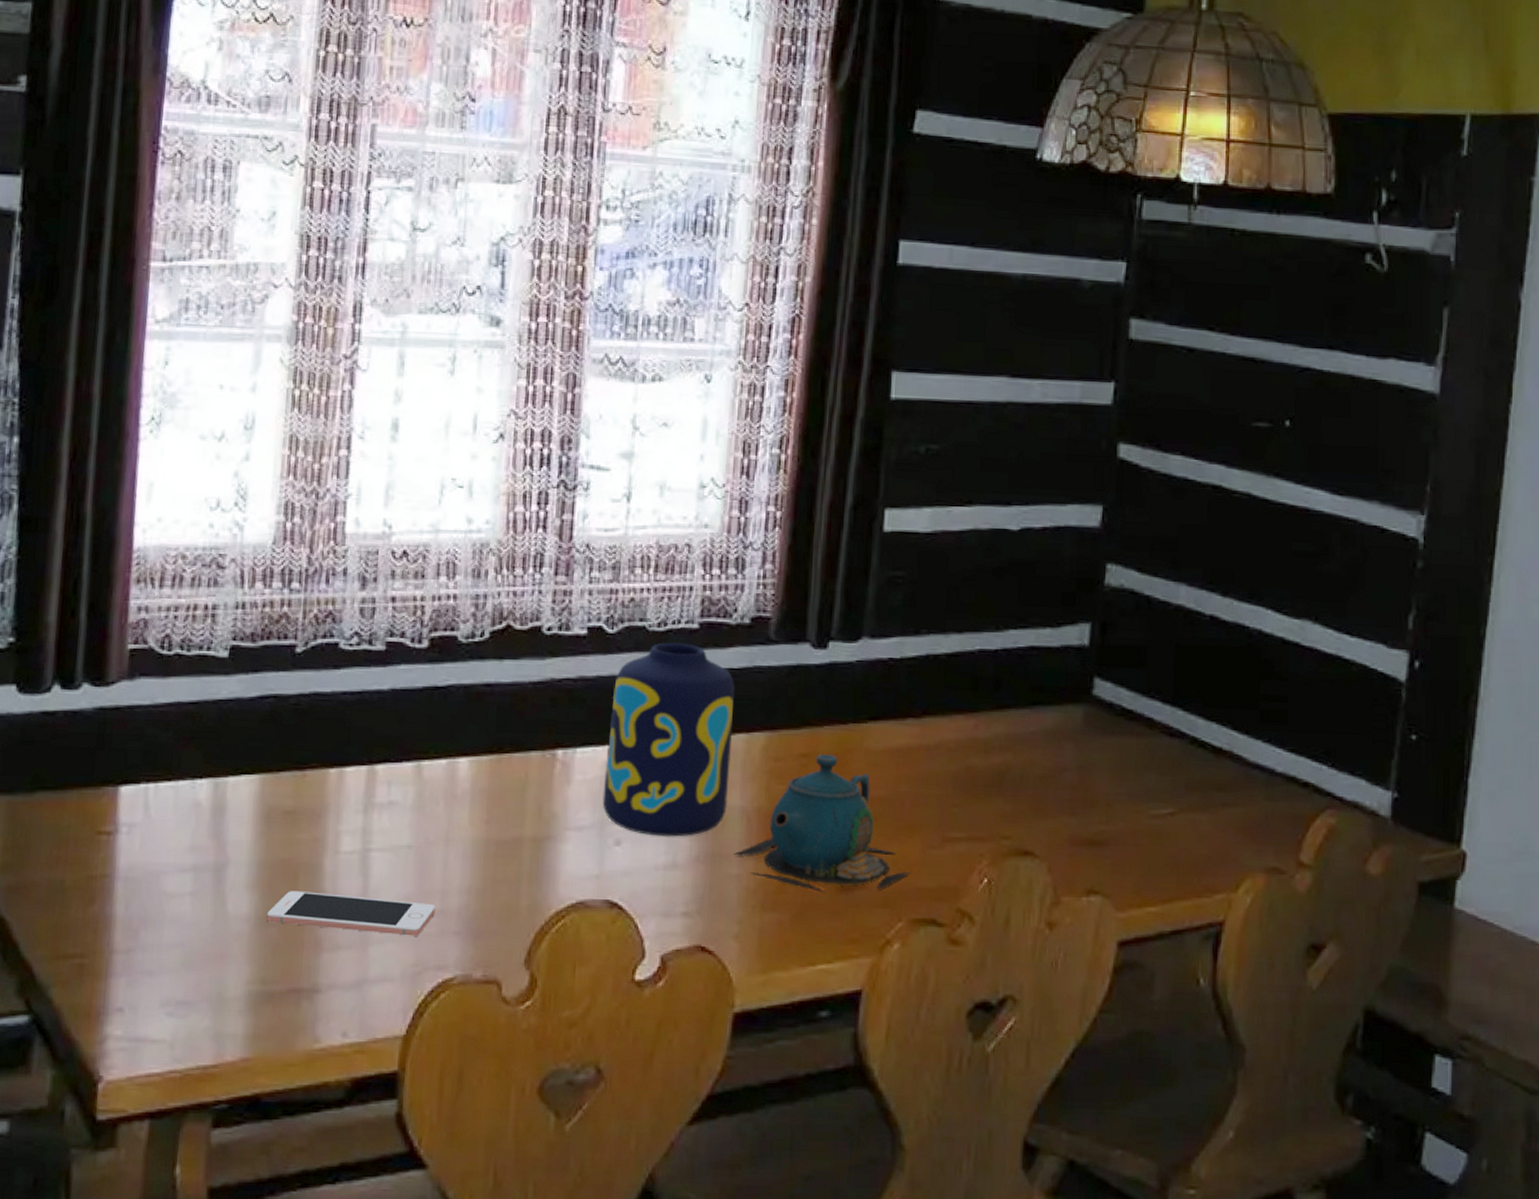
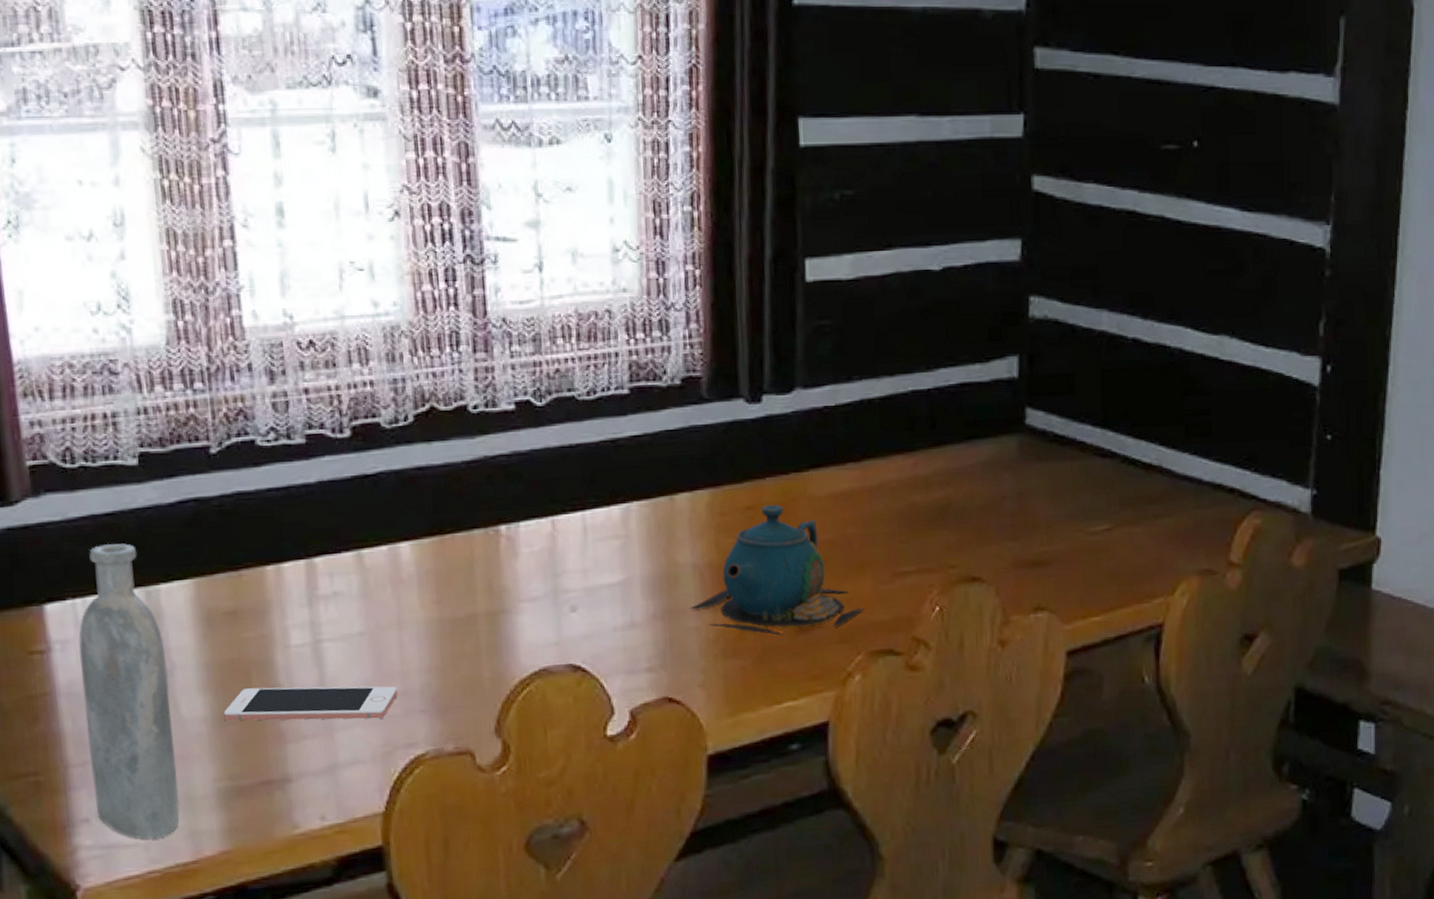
bottle: none [131,731,223,1037] -> present [78,543,180,839]
vase: present [602,642,735,837] -> none [550,409,679,599]

